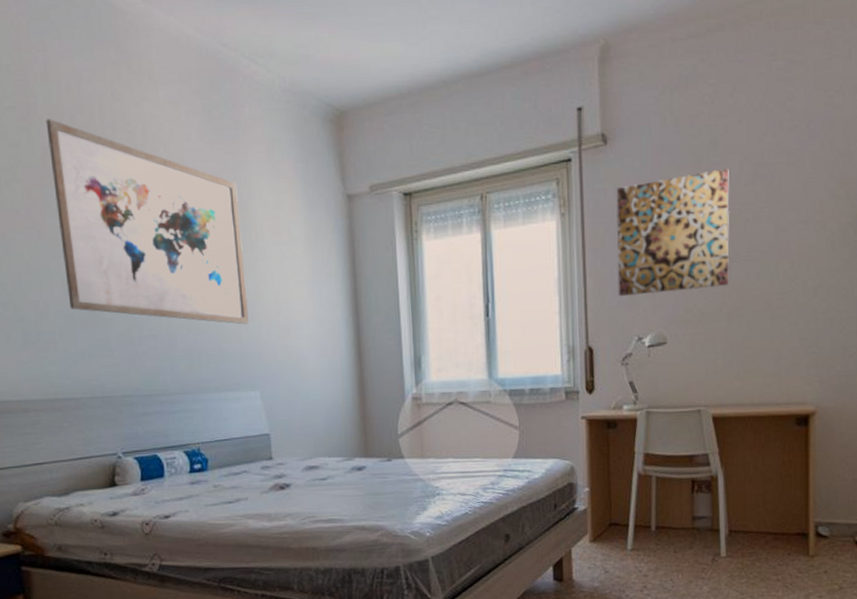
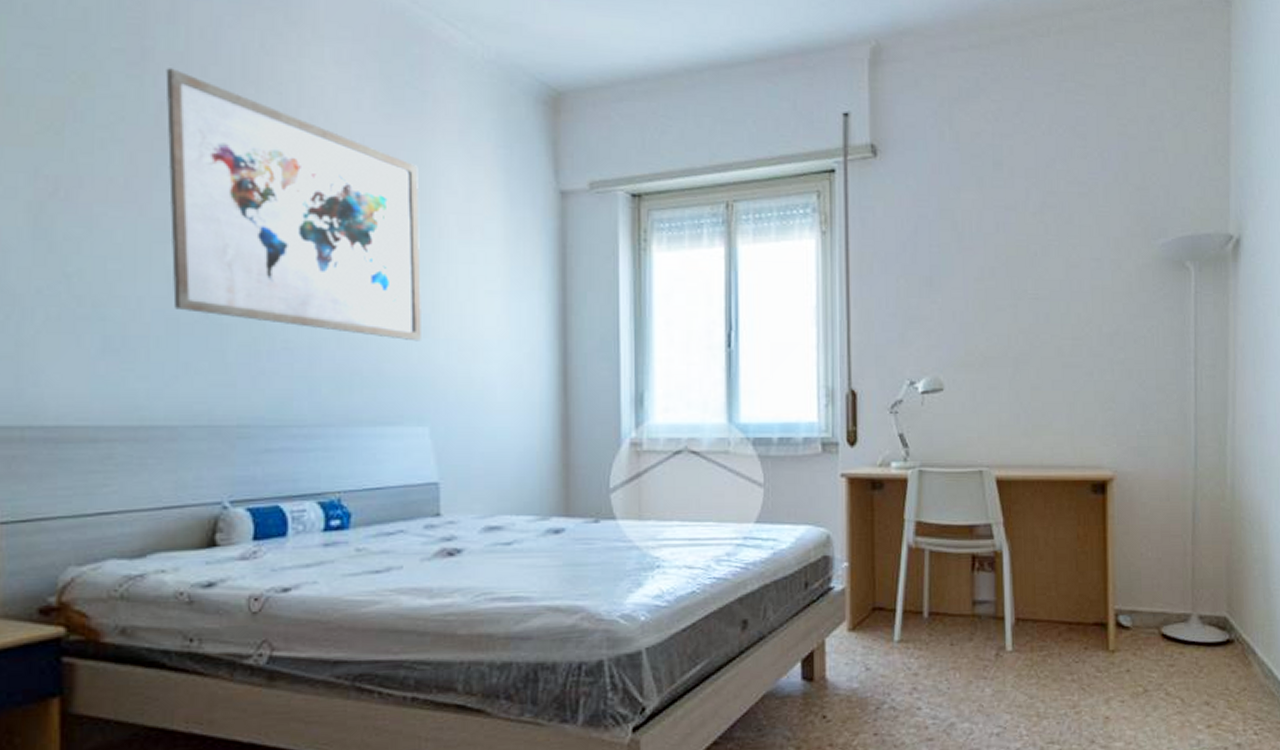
wall art: present [616,169,730,297] -> none [886,194,1016,333]

